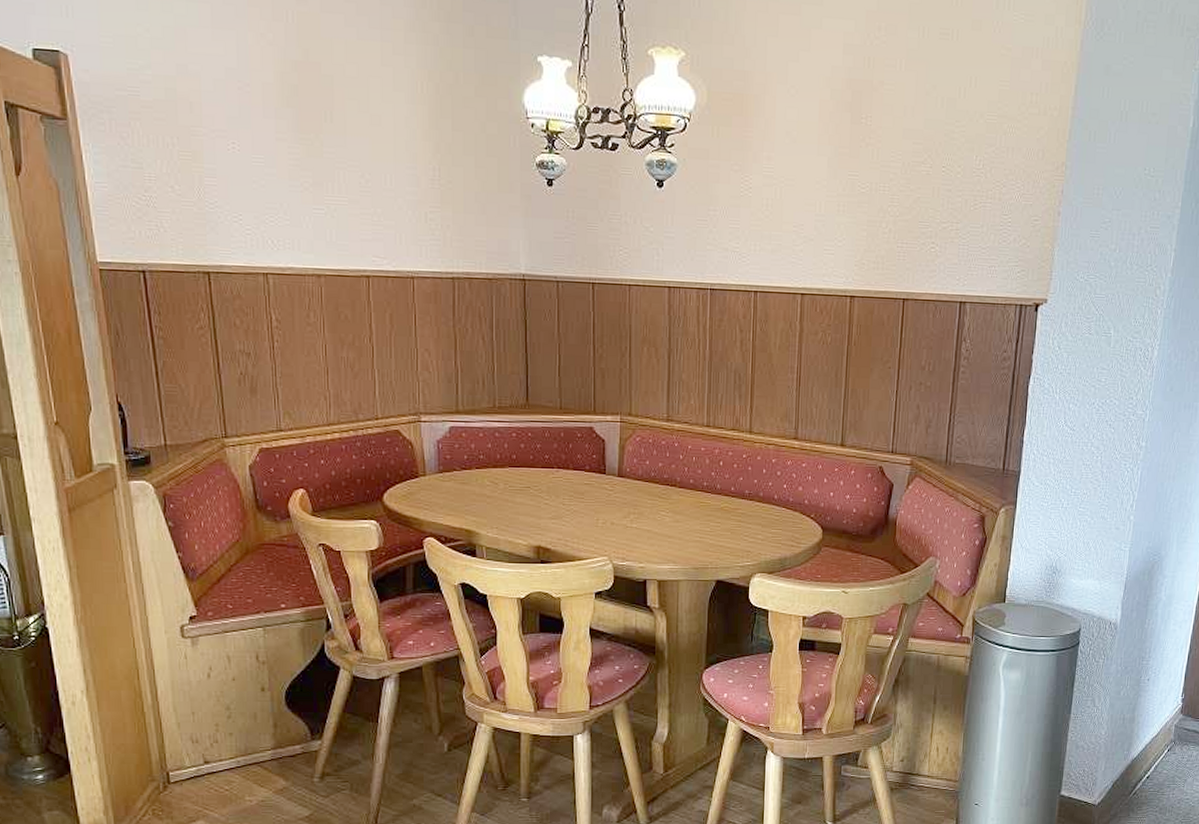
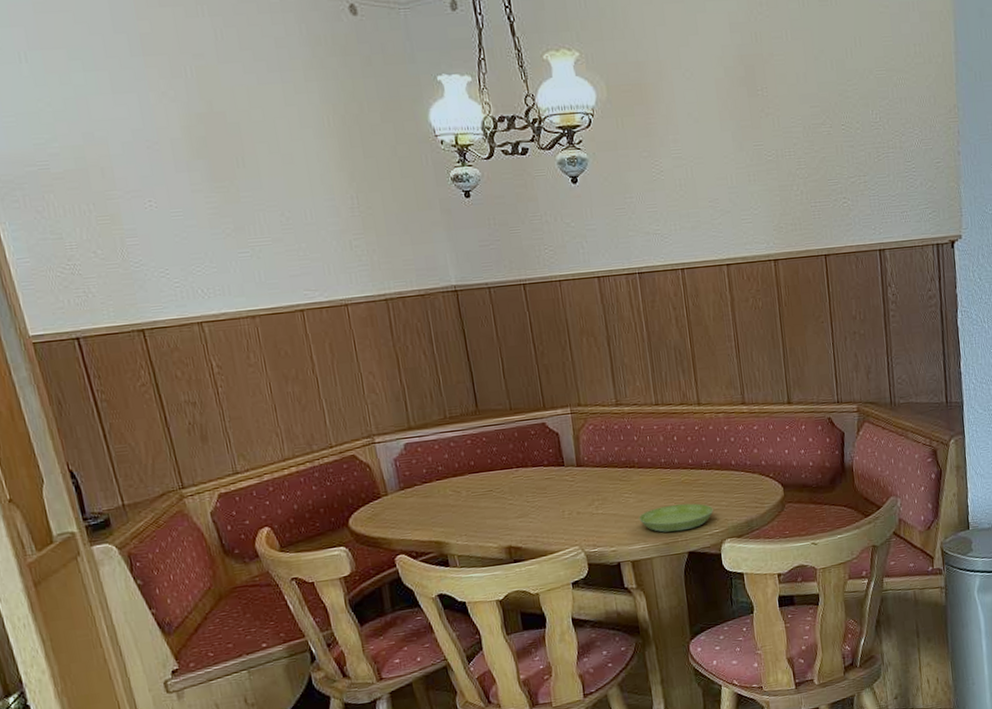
saucer: none [672,531,748,558] -> present [639,503,713,533]

